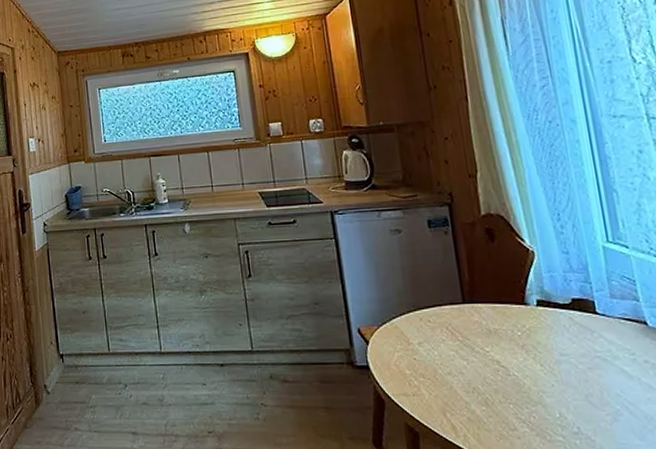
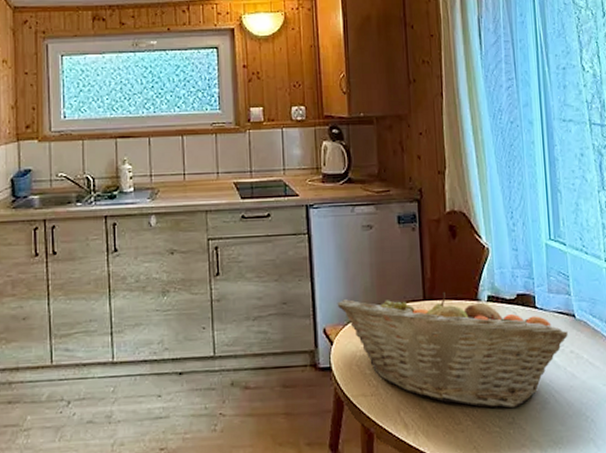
fruit basket: none [369,296,640,418] -> present [337,293,568,409]

